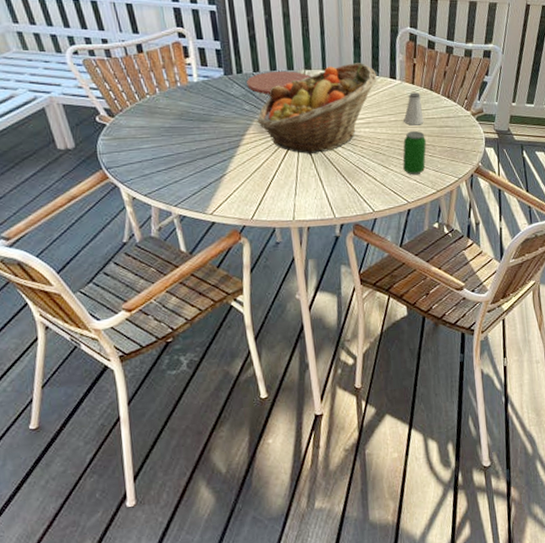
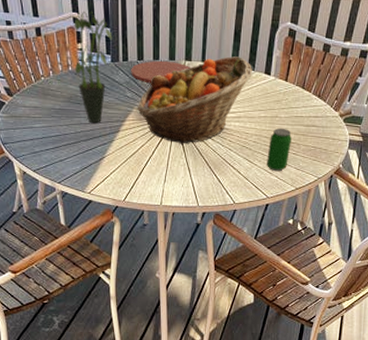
potted plant: none [179,25,224,140] -> present [74,11,113,123]
saltshaker: present [403,92,424,126] -> none [273,89,293,123]

